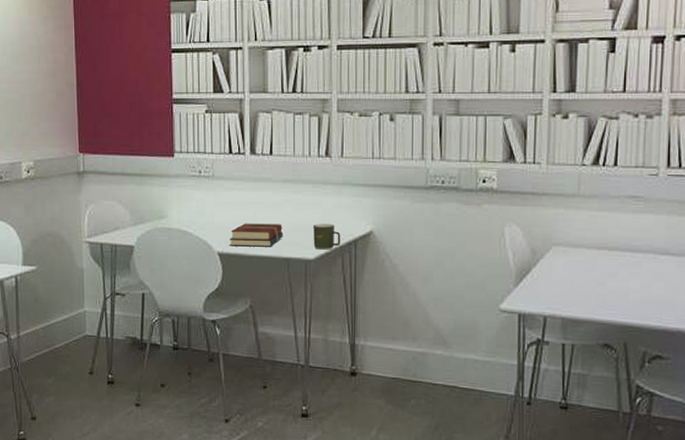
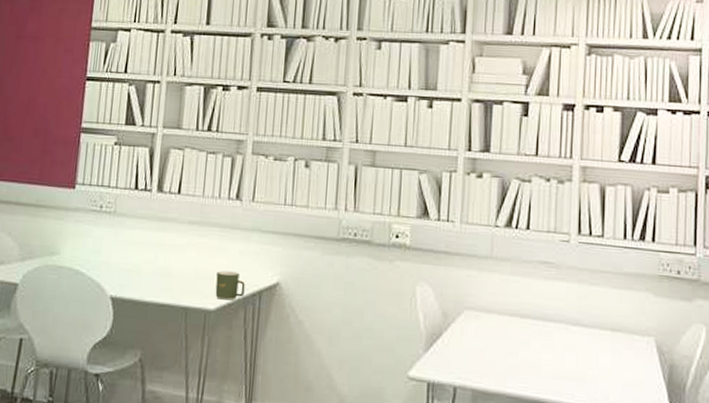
books: present [229,223,284,247] -> none [124,265,184,294]

